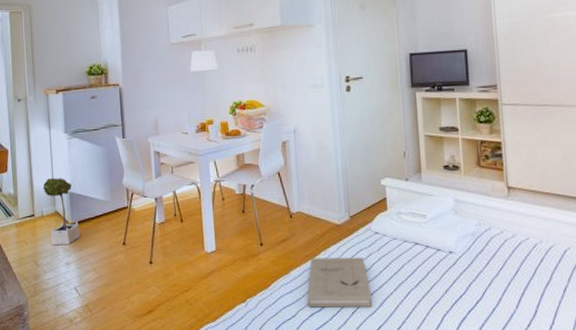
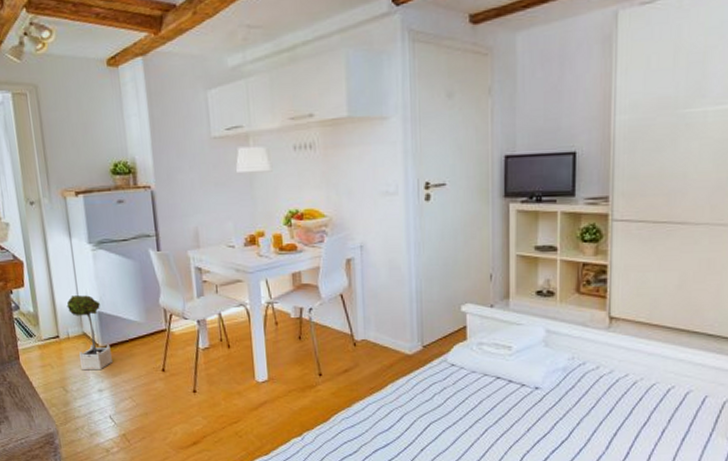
book: present [307,257,372,308] -> none [371,391,443,444]

